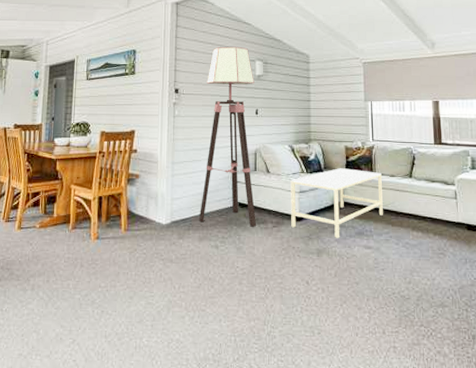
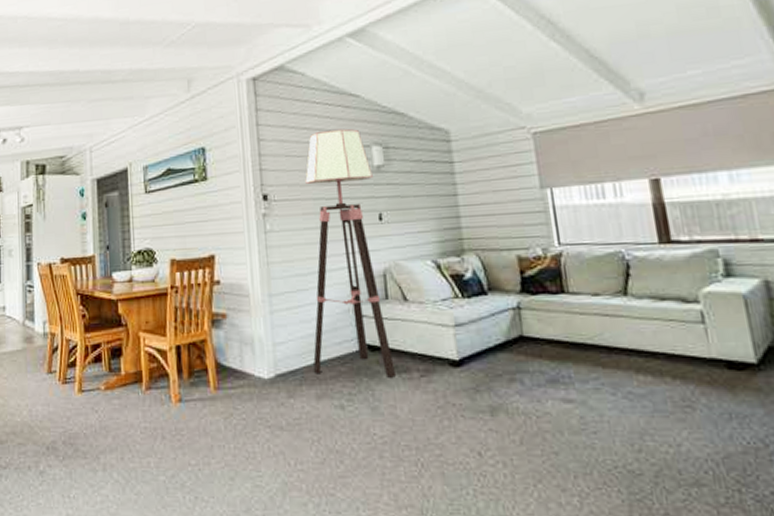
coffee table: present [291,168,383,238] -> none [439,287,587,389]

